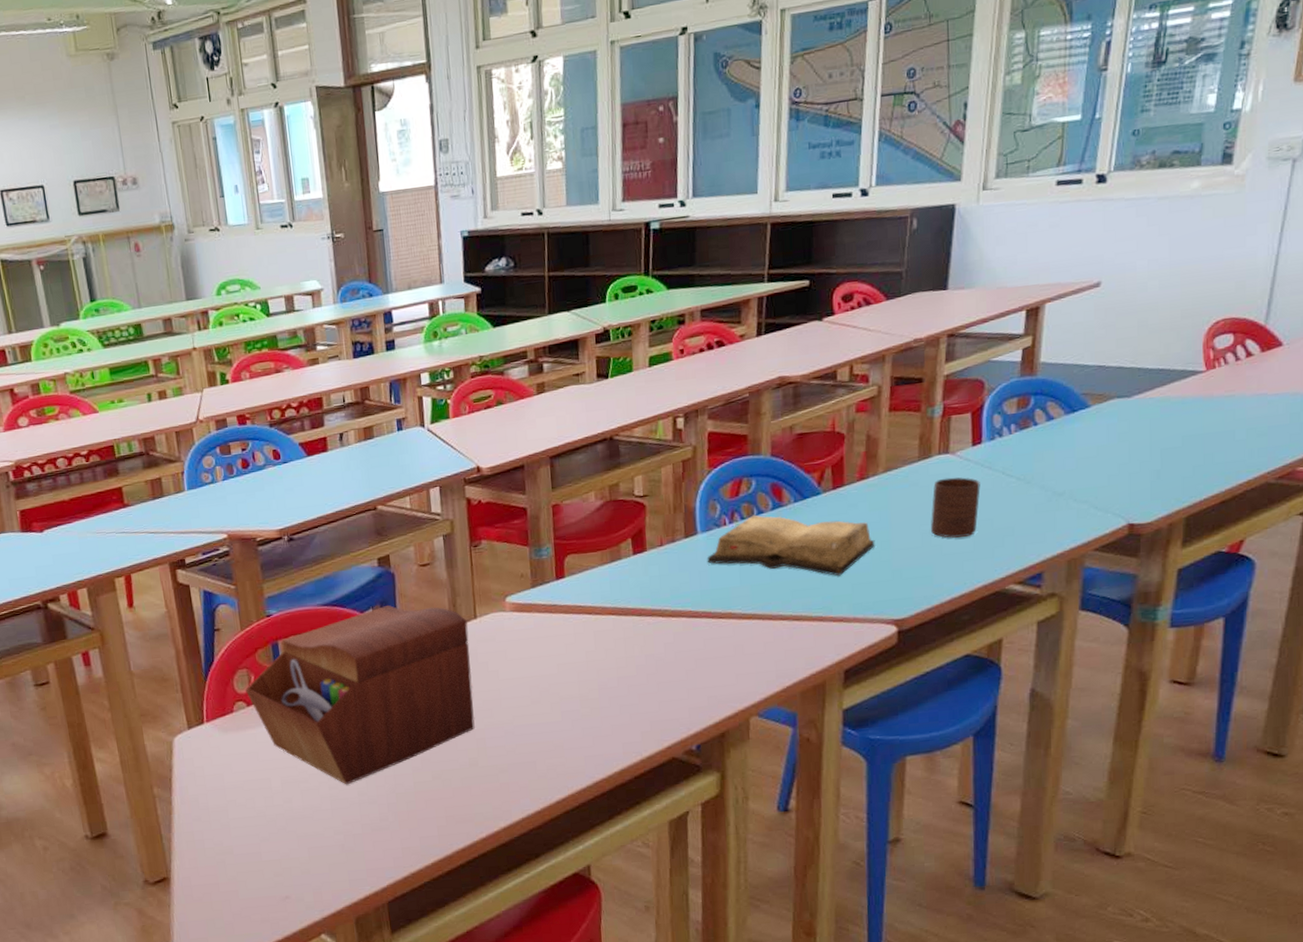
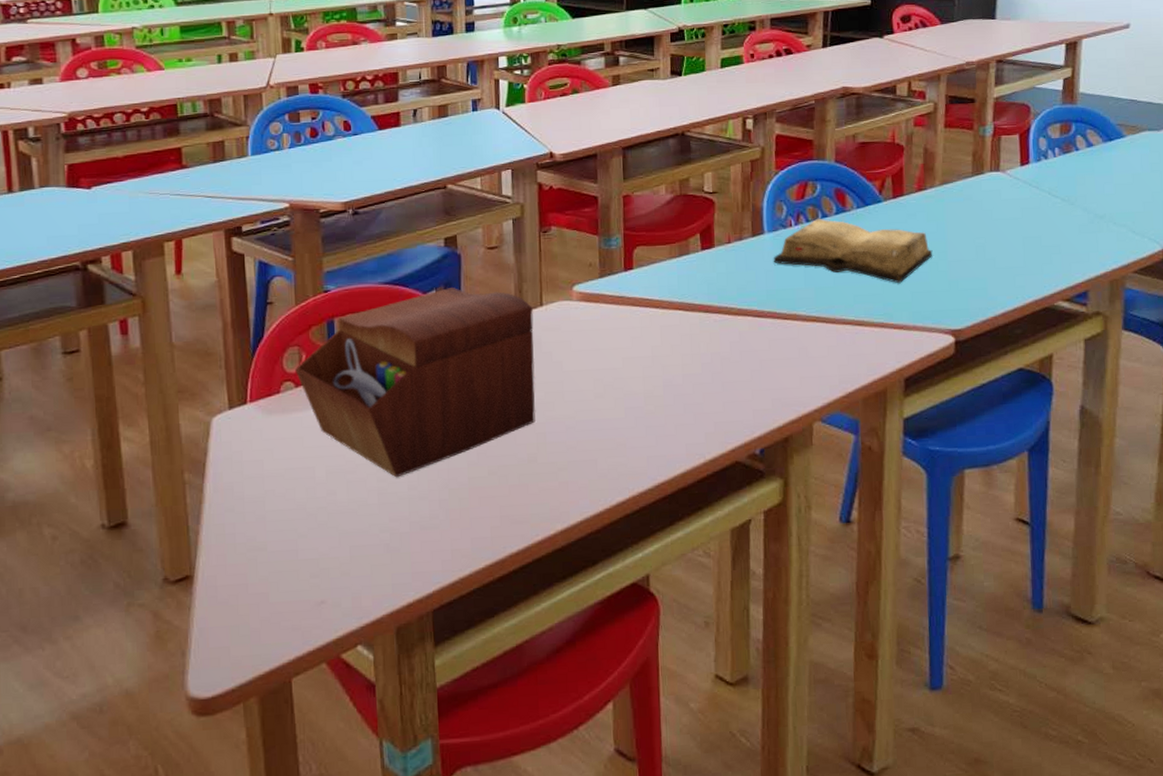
cup: present [930,477,981,538] -> none [984,194,1029,253]

